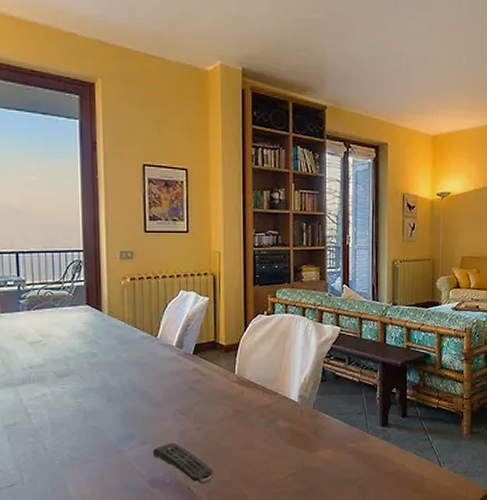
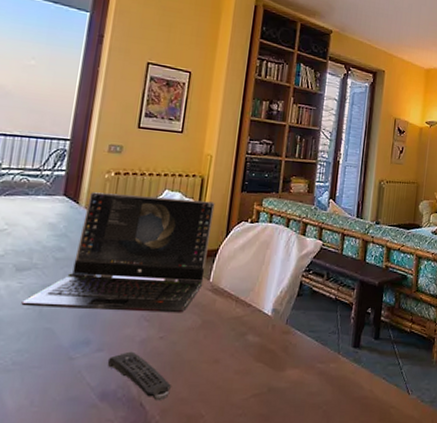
laptop computer: none [67,298,230,409] -> present [21,192,215,313]

